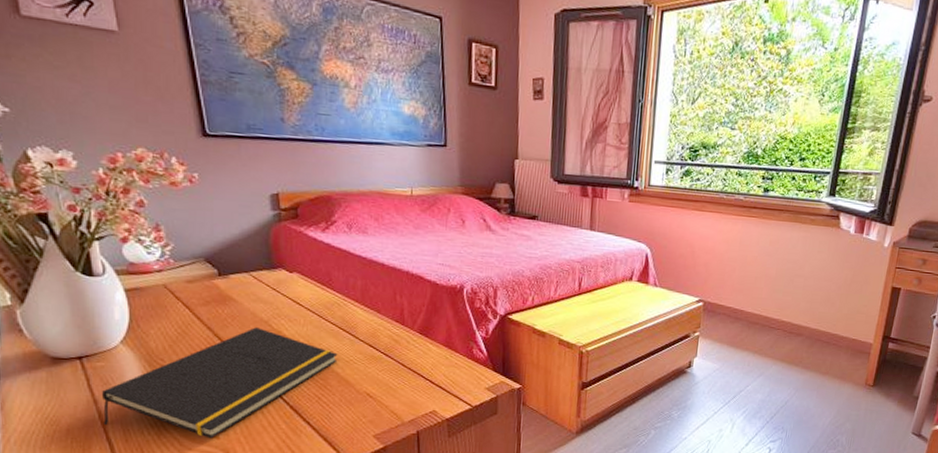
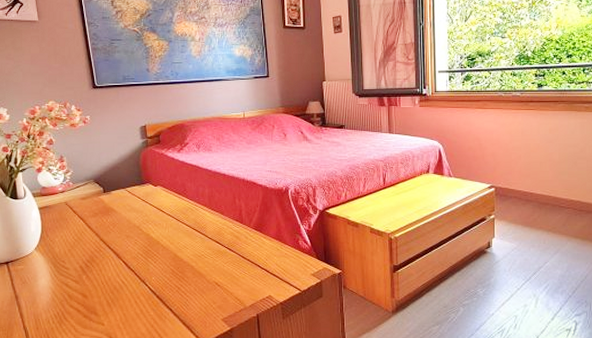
notepad: present [102,327,338,439] -> none [21,232,192,325]

